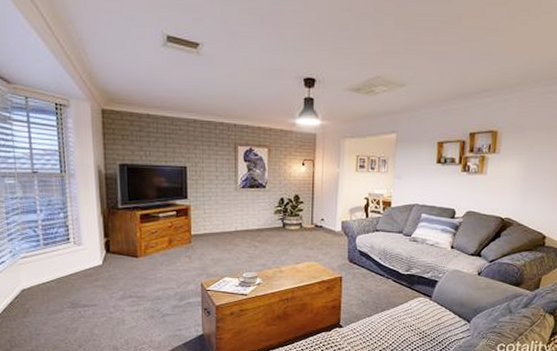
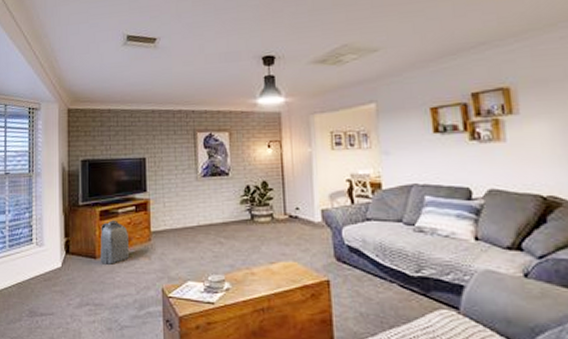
backpack: none [141,223,170,263] -> present [100,220,129,264]

